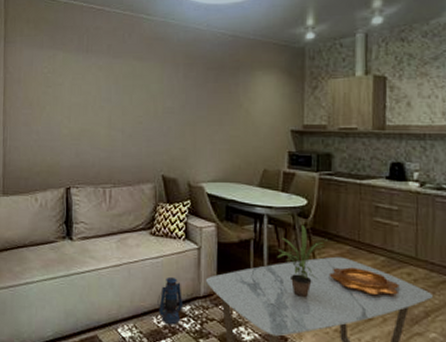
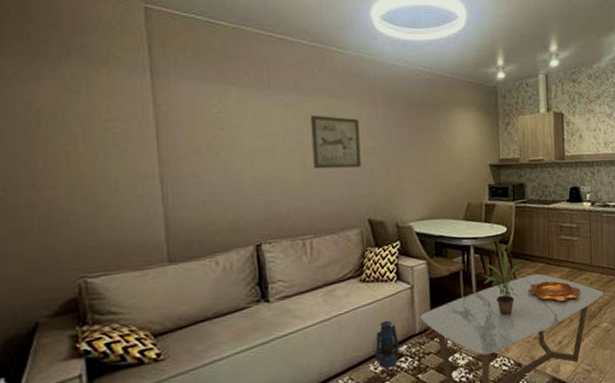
wall art: none [118,76,160,126] -> present [310,115,362,169]

